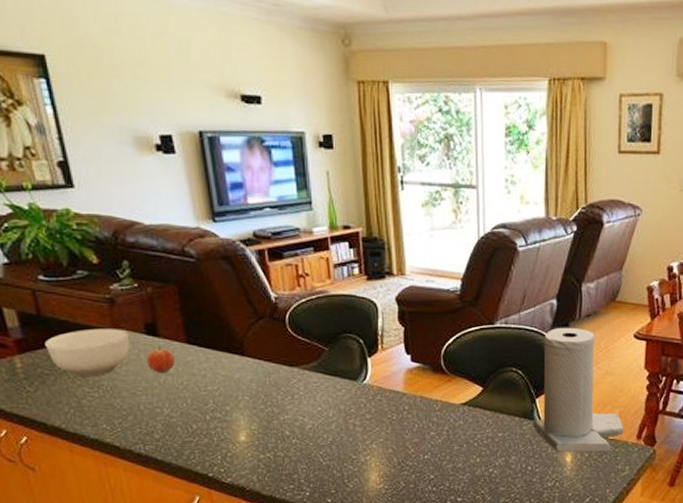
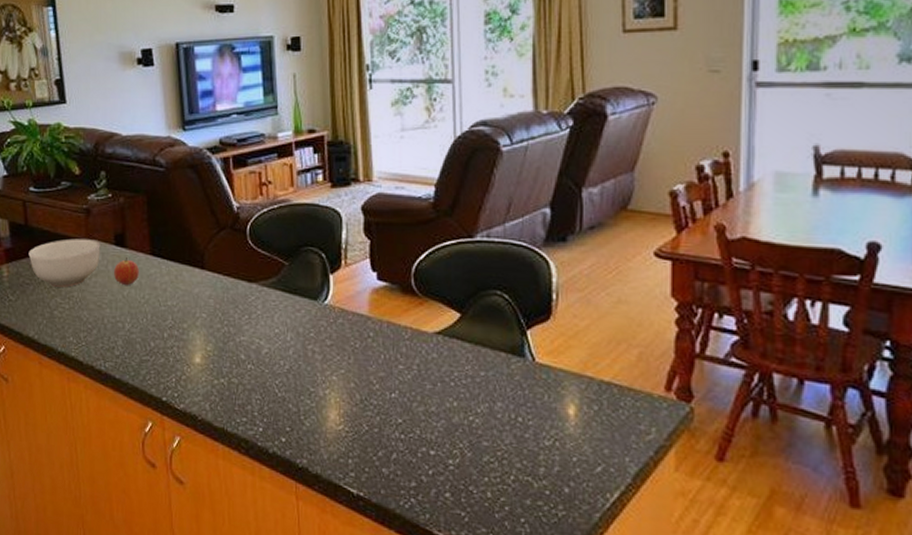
paper towel: present [532,327,624,452] -> none [523,241,647,406]

